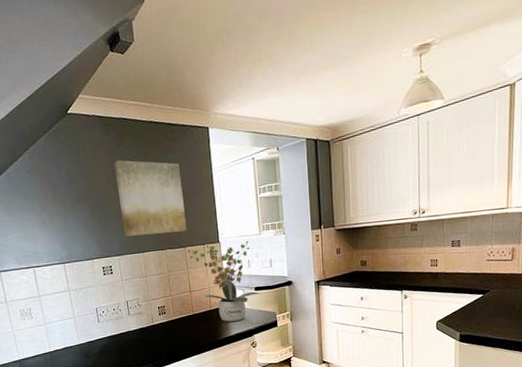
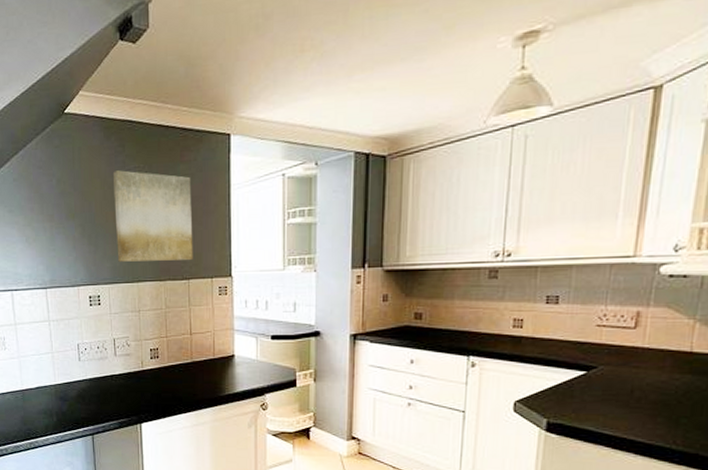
potted plant: present [188,240,261,322] -> none [192,276,278,375]

